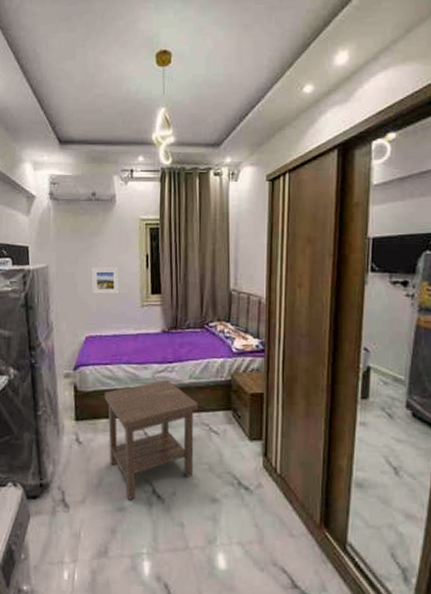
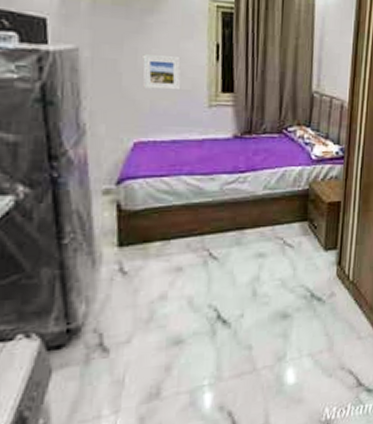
side table: present [104,379,199,500] -> none [158,191,273,330]

